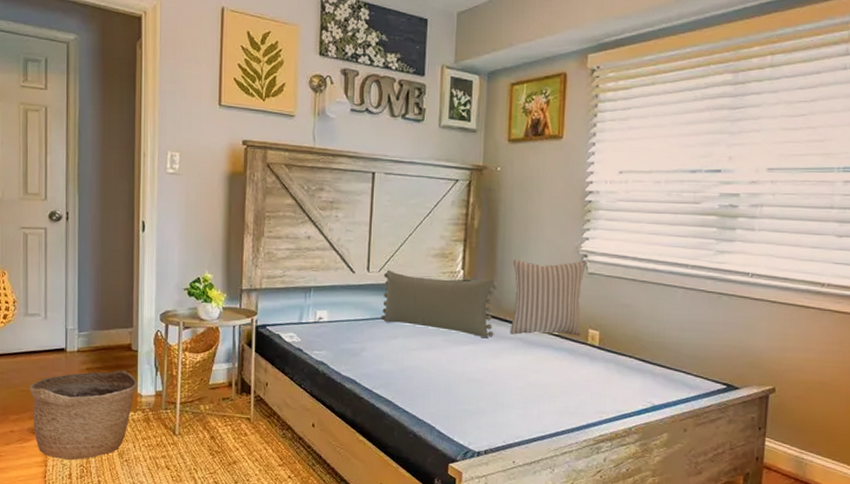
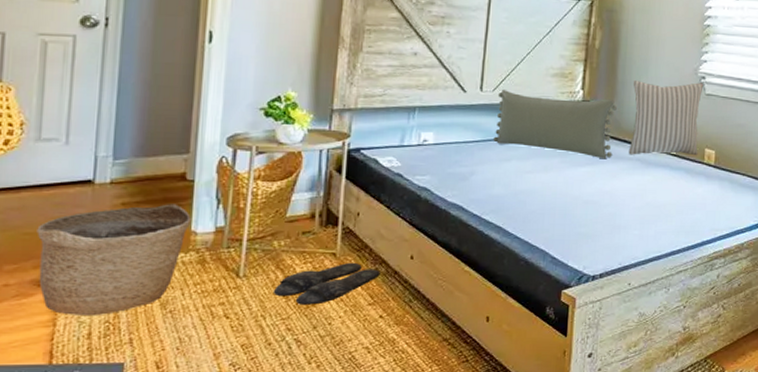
slippers: none [203,427,288,463] -> present [274,262,381,305]

